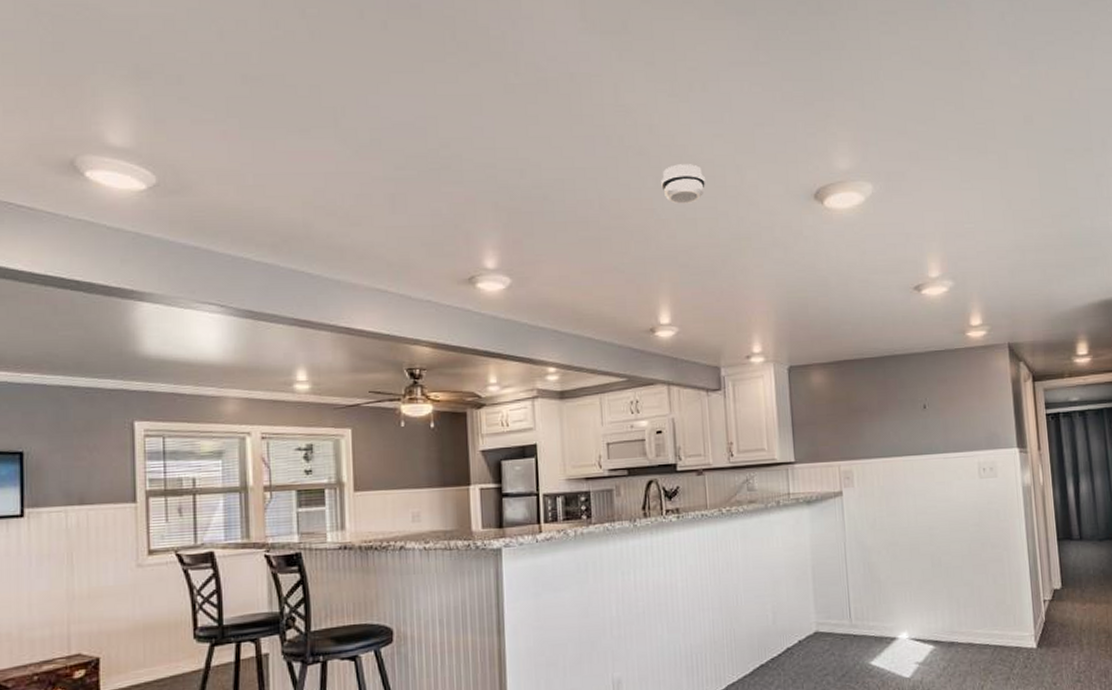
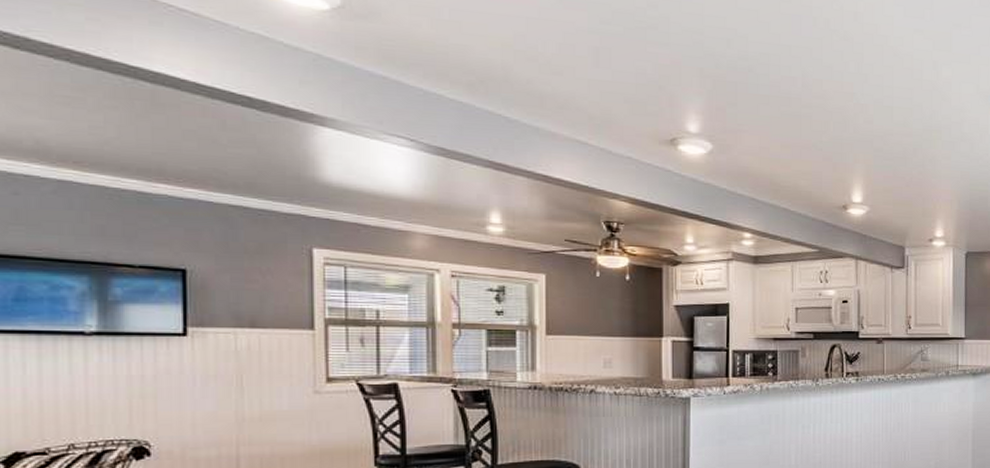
smoke detector: present [661,164,705,204] -> none [862,53,903,92]

